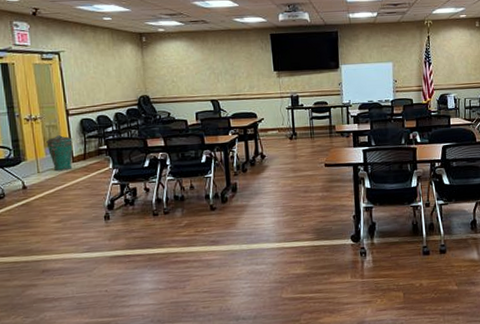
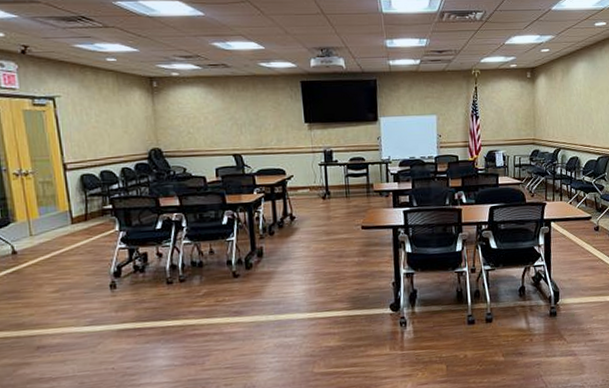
trash can: present [46,135,73,172] -> none [40,193,72,234]

